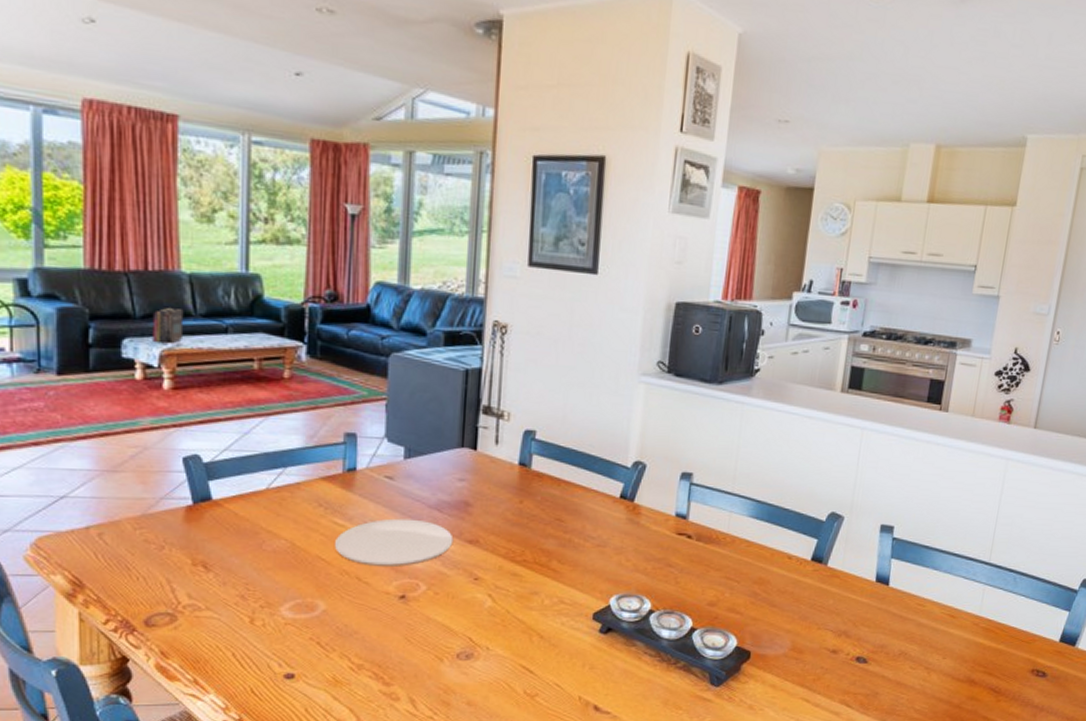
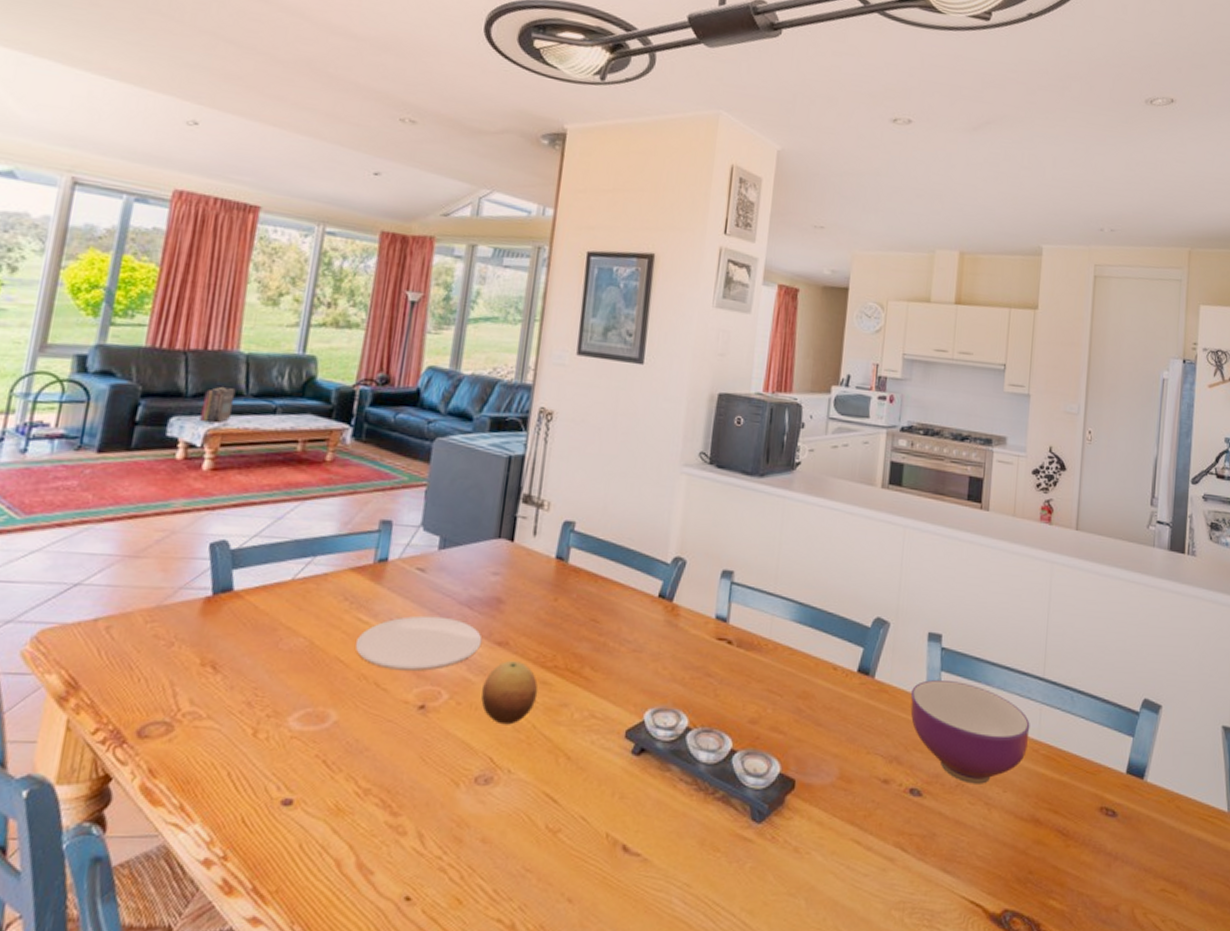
fruit: none [457,557,510,611] -> present [481,661,539,725]
bowl: none [860,565,973,652] -> present [910,679,1030,784]

